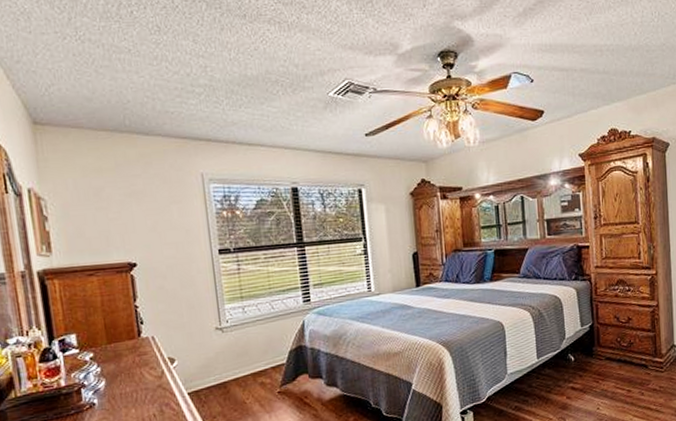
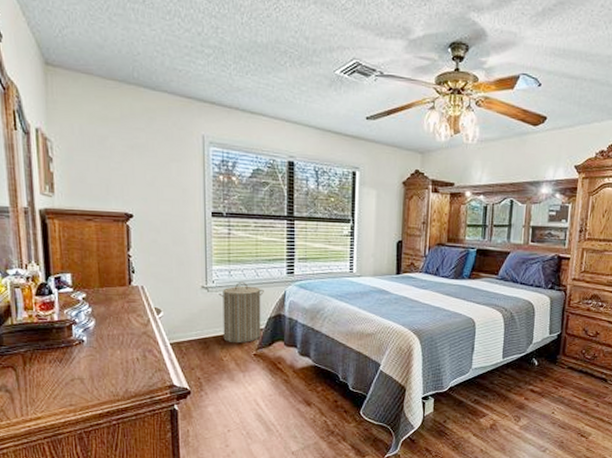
laundry hamper: none [234,316,284,384] -> present [219,281,264,344]

